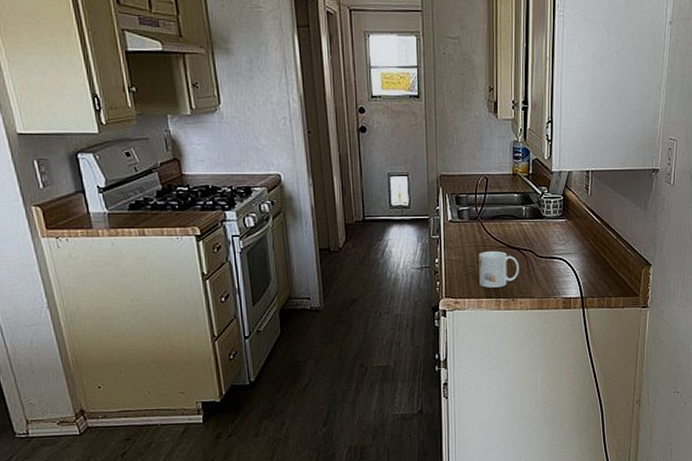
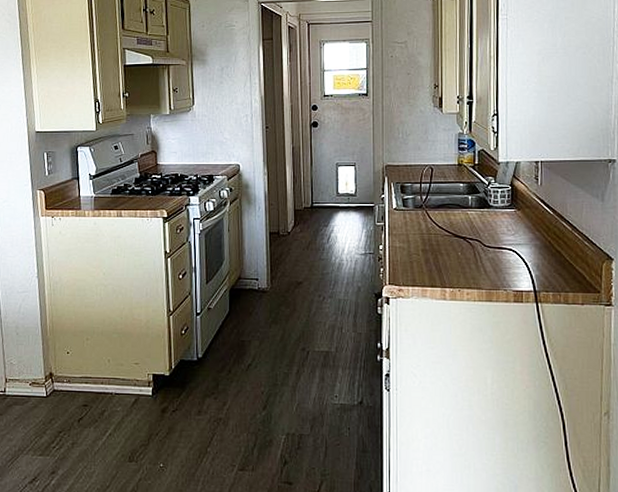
mug: present [479,251,519,288] -> none [423,240,466,277]

